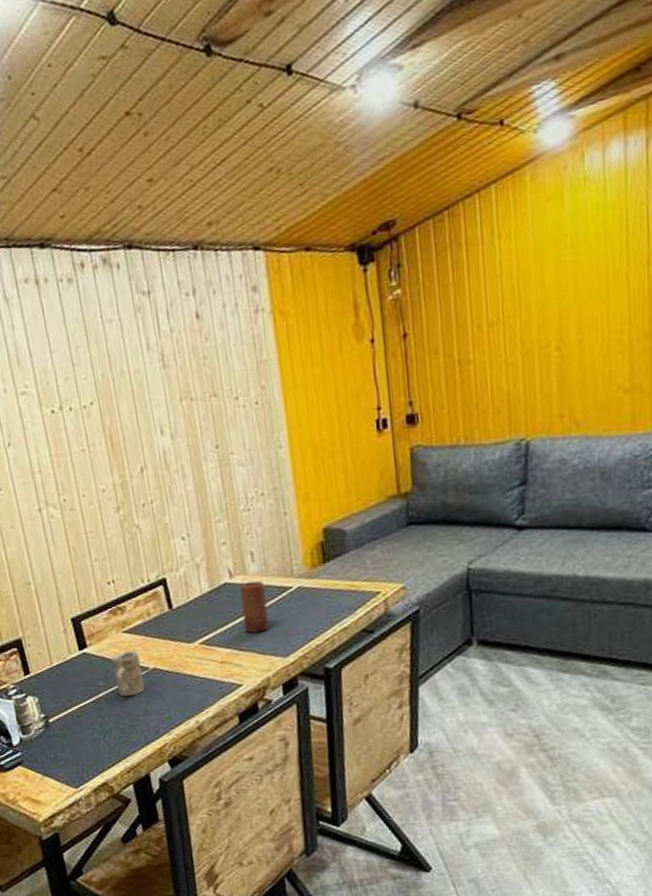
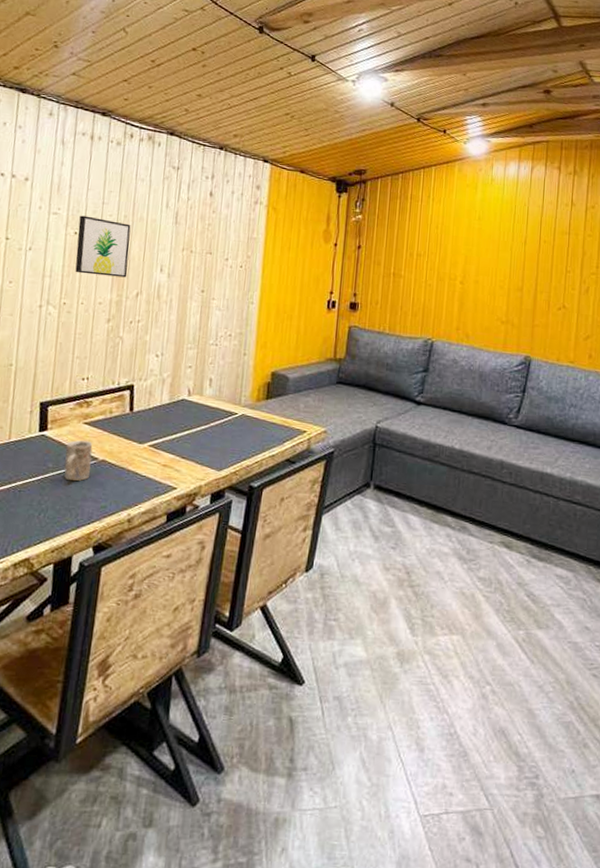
wall art: none [51,383,125,461] -> present [75,215,131,278]
candle: present [240,580,270,634] -> none [190,401,216,446]

